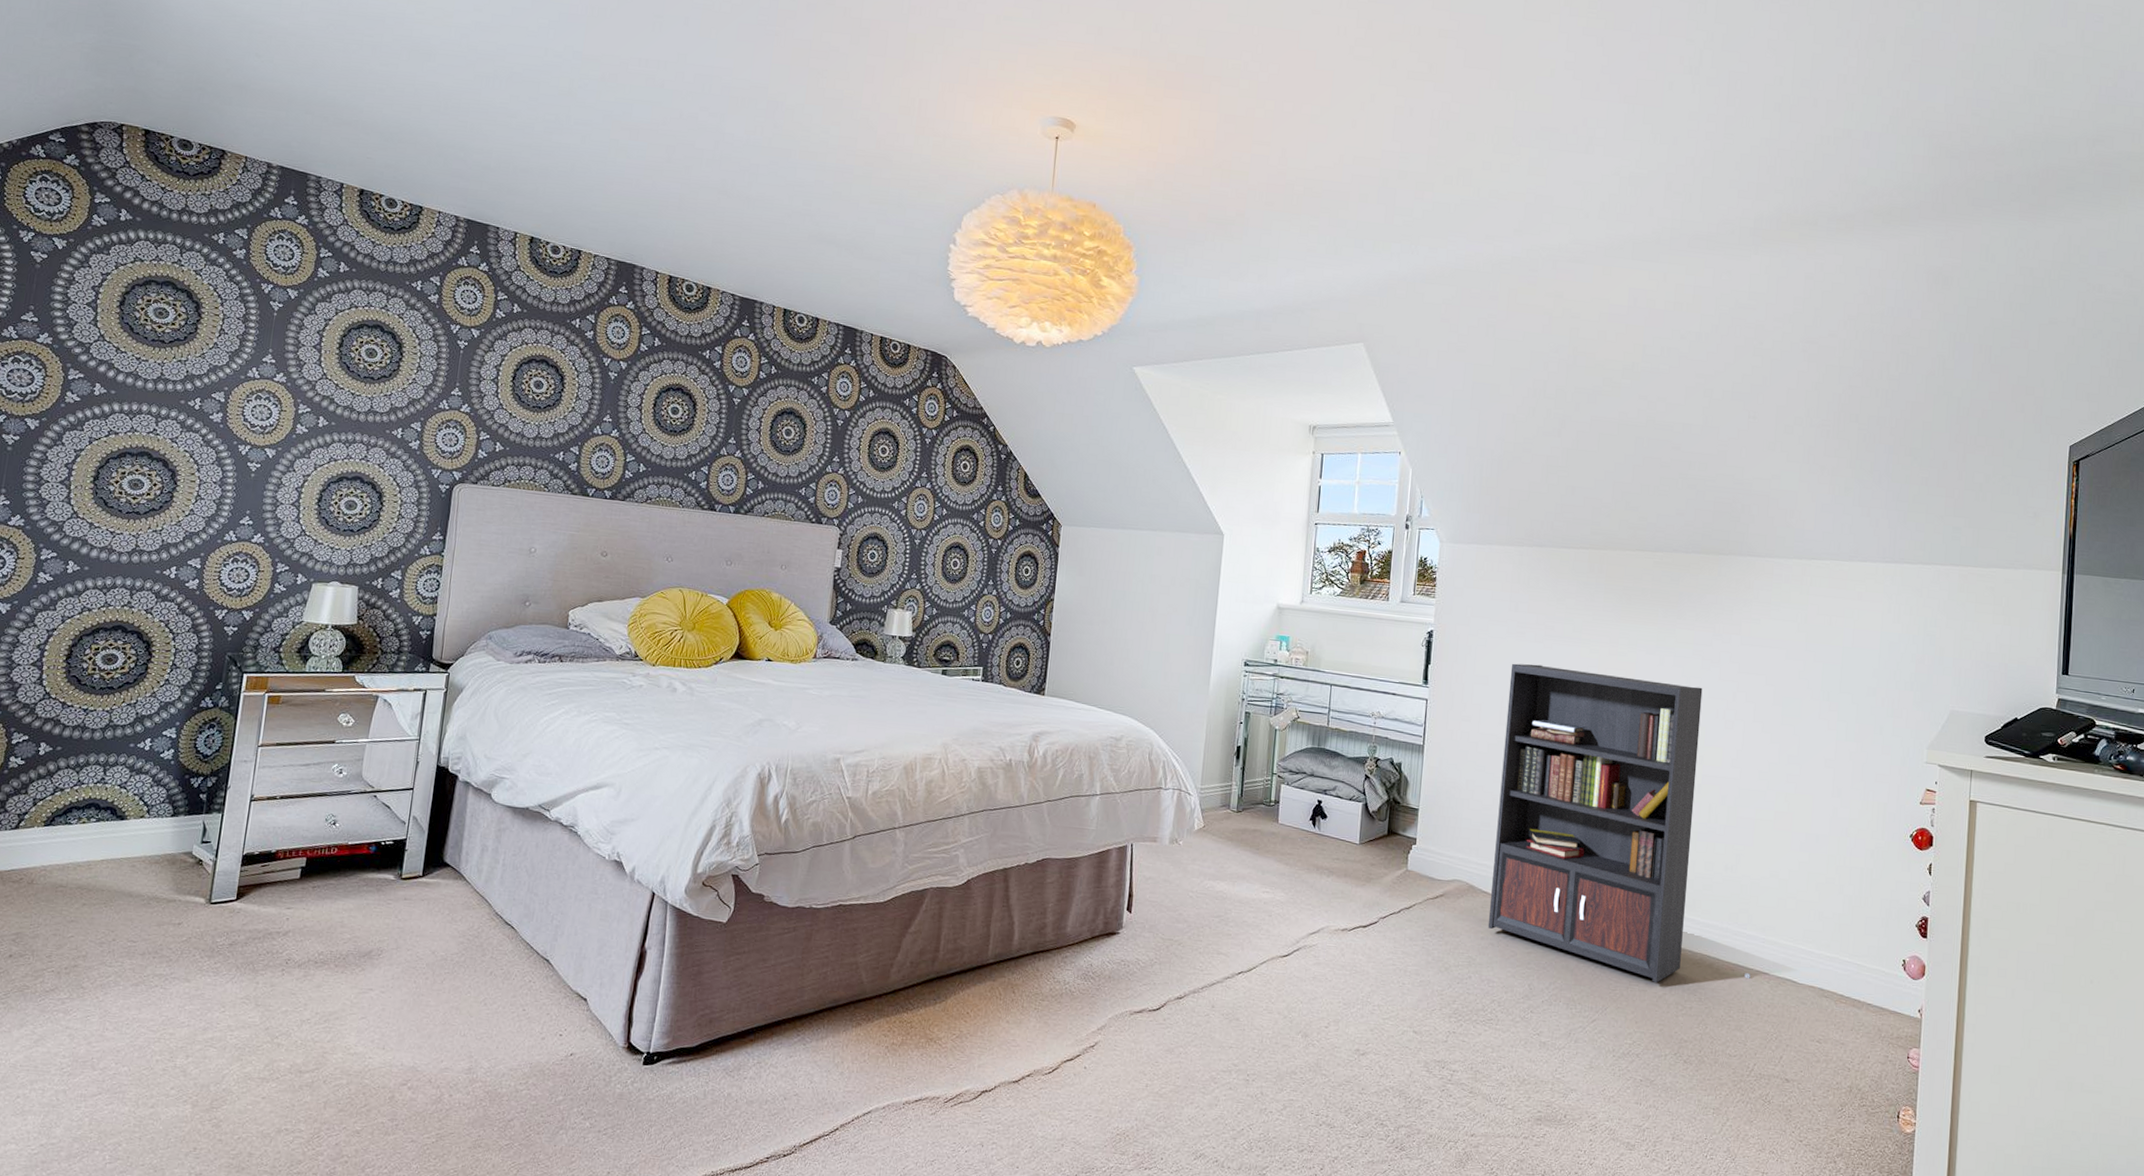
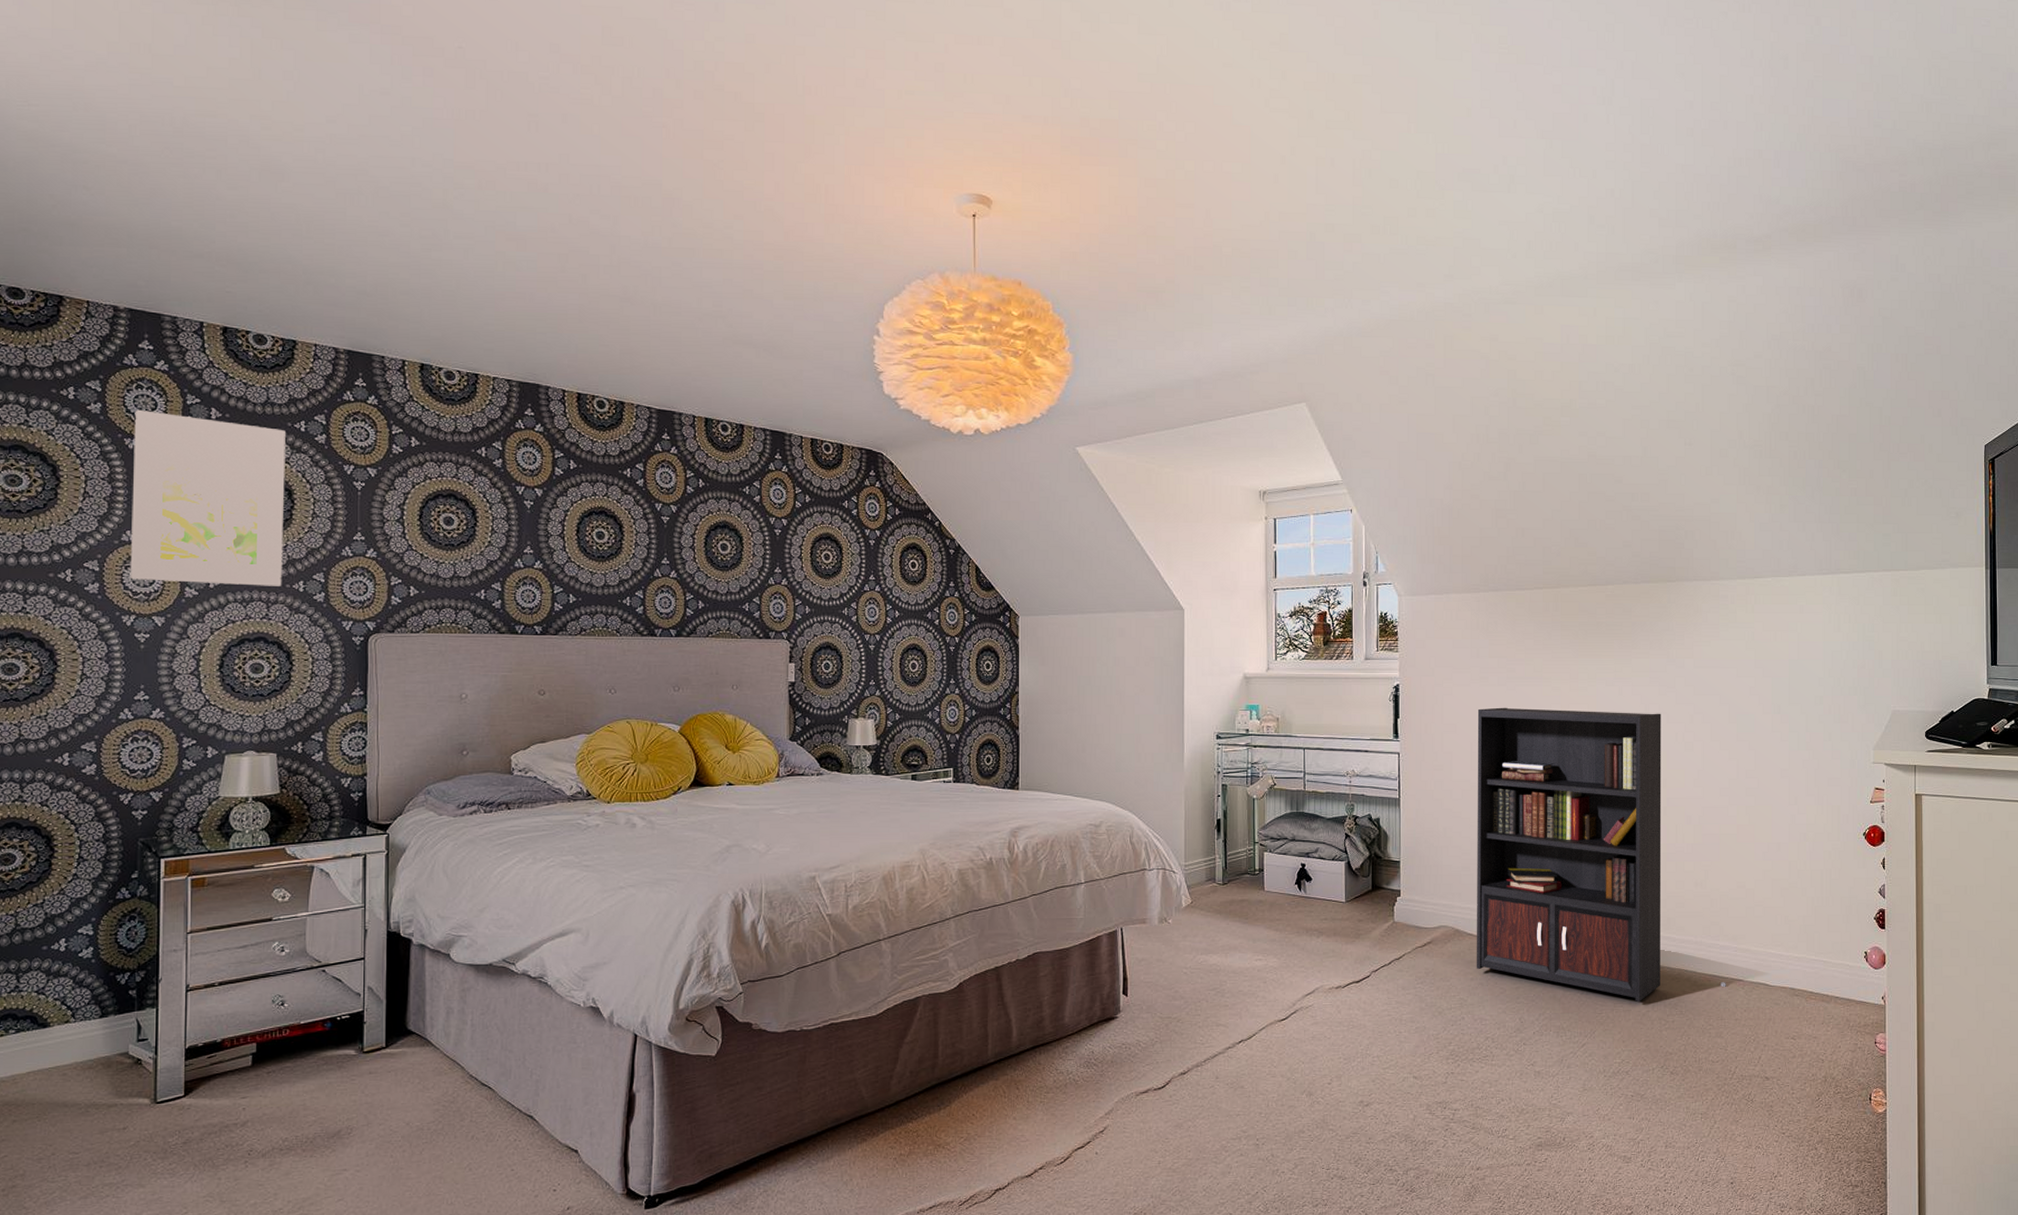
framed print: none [250,258,403,431] -> present [129,409,286,586]

